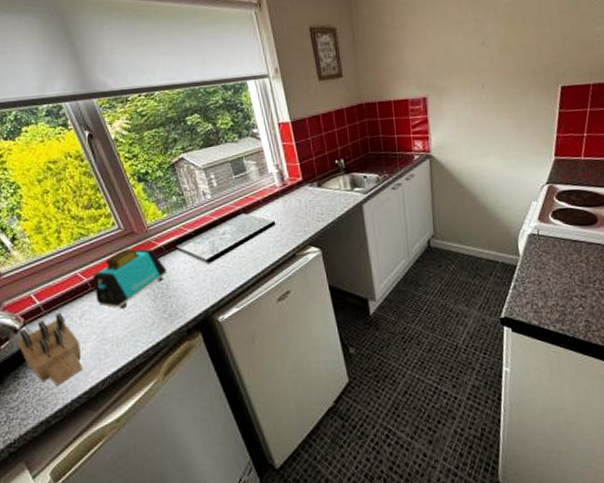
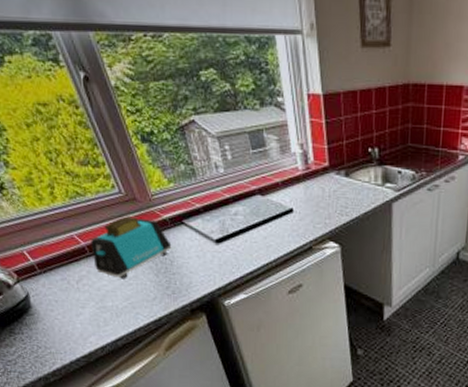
knife block: present [17,312,84,386] -> none [11,274,82,346]

